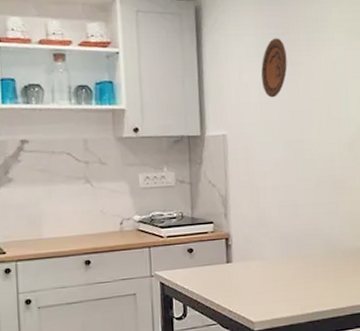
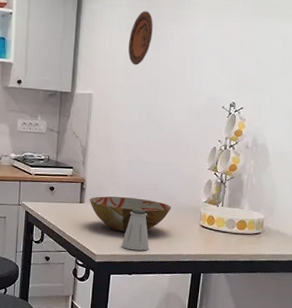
bowl: none [237,247,336,290] -> present [89,196,171,232]
saltshaker: none [283,259,317,310] -> present [121,209,150,251]

